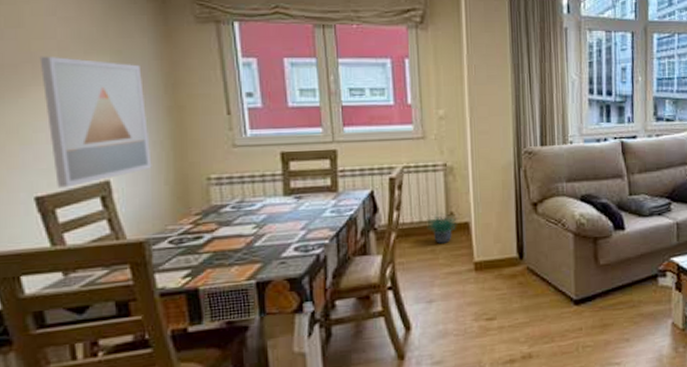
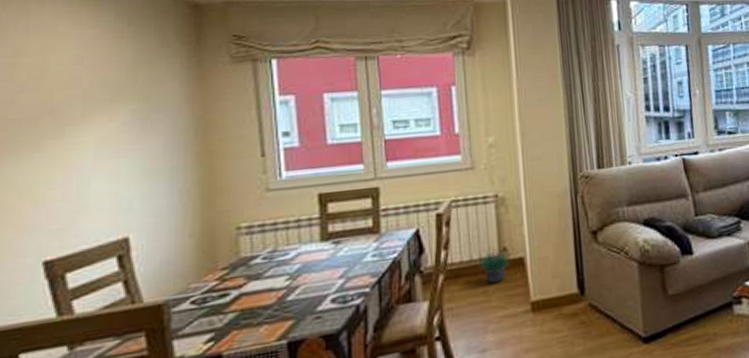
wall art: present [39,56,152,188] -> none [61,106,177,250]

